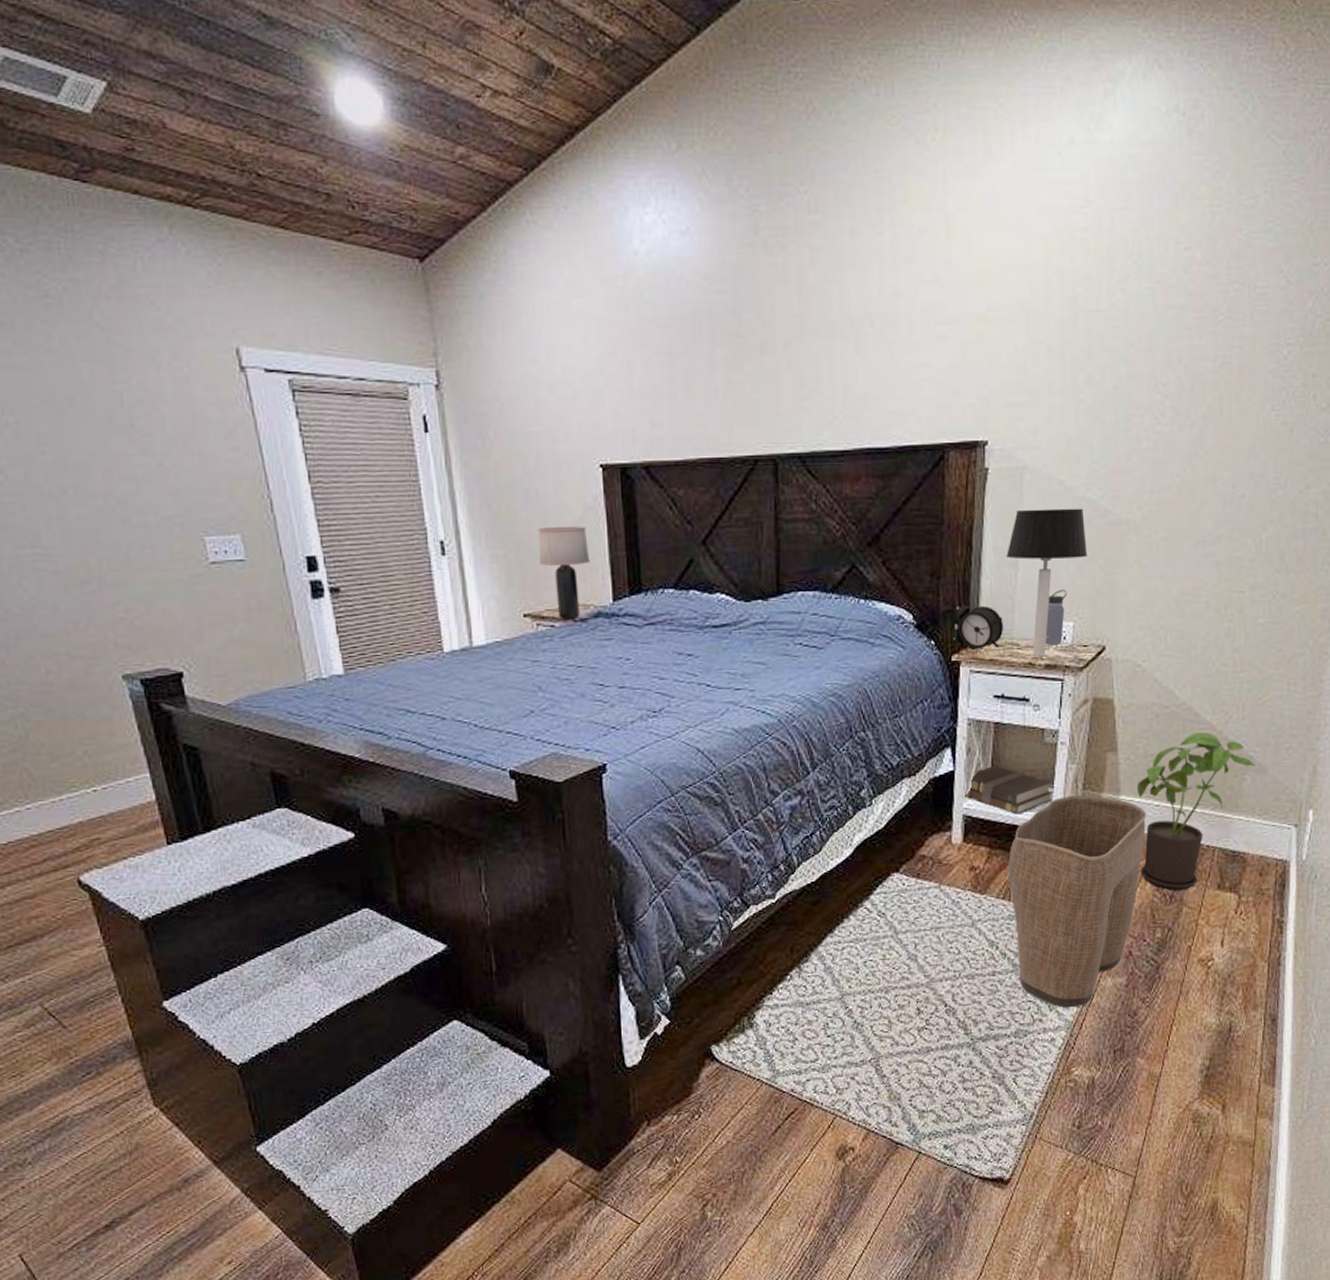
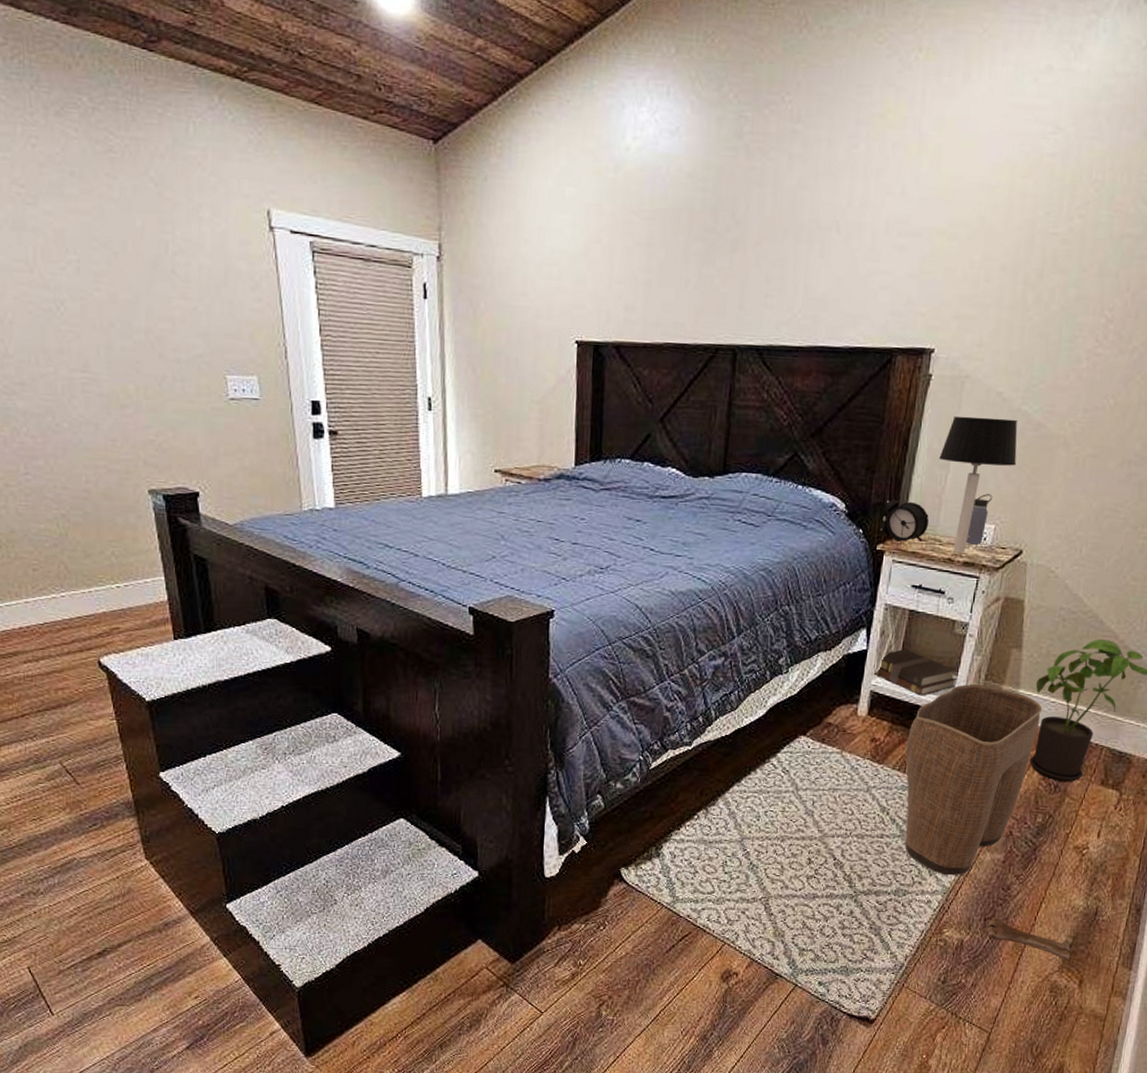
table lamp: present [537,525,591,619] -> none [513,393,559,478]
dog toy: none [1117,1048,1210,1086] -> present [986,917,1071,962]

